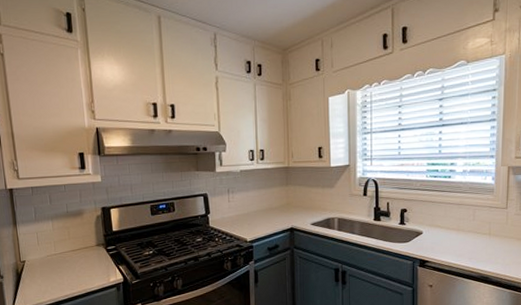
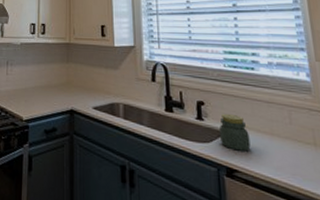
jar: none [417,217,441,246] -> present [218,113,251,151]

